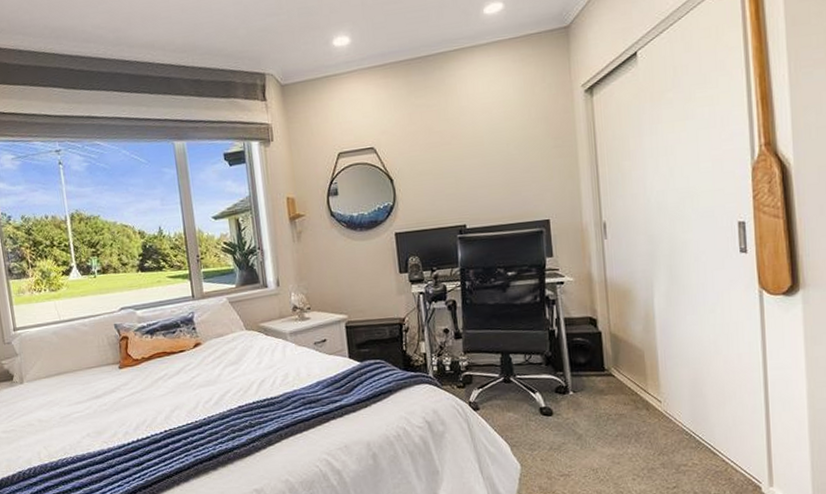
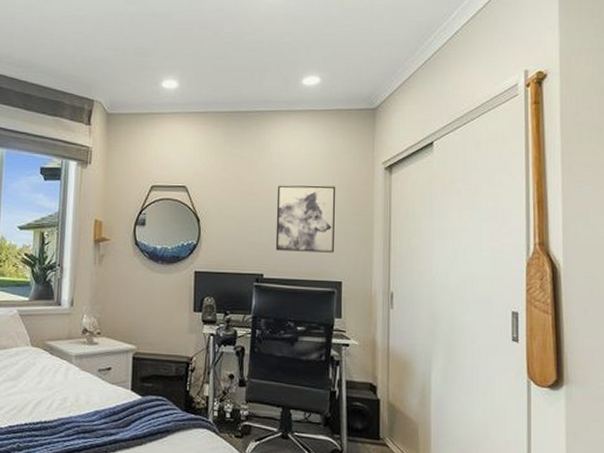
wall art: none [470,120,538,199] -> present [275,185,335,253]

